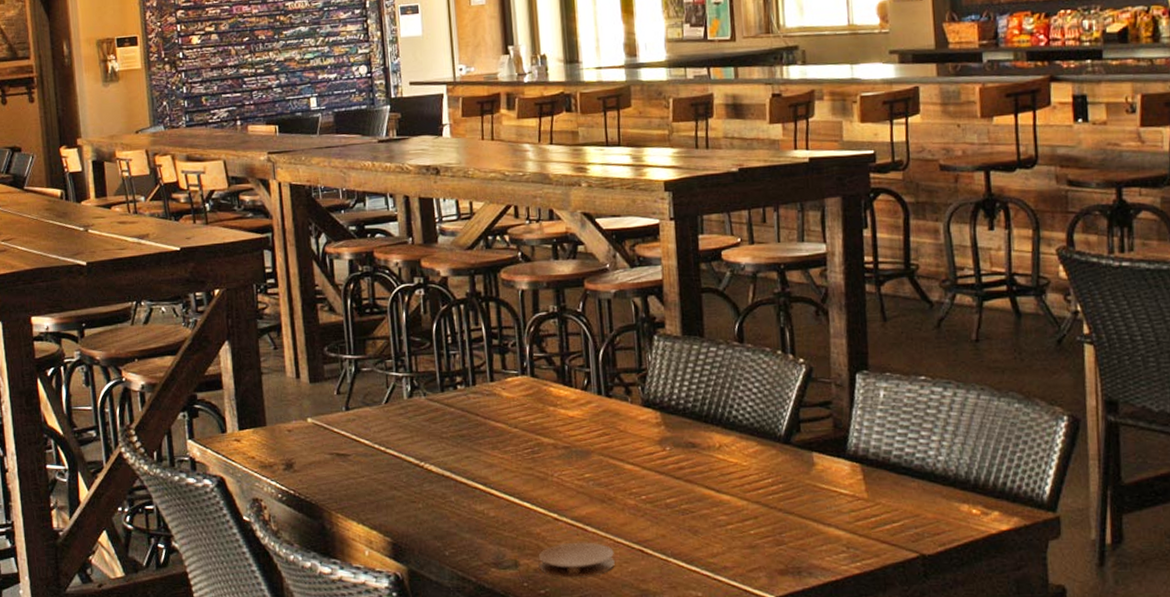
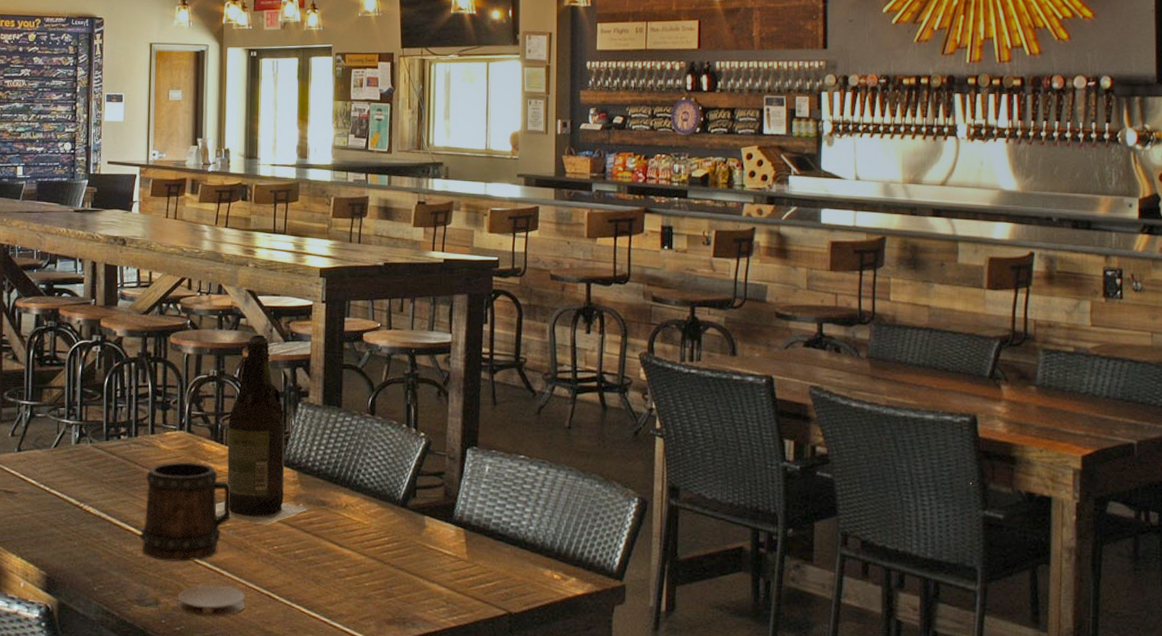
beer mug: none [489,409,589,519] -> present [140,462,231,562]
beer bottle: none [570,262,681,473] -> present [215,335,312,525]

